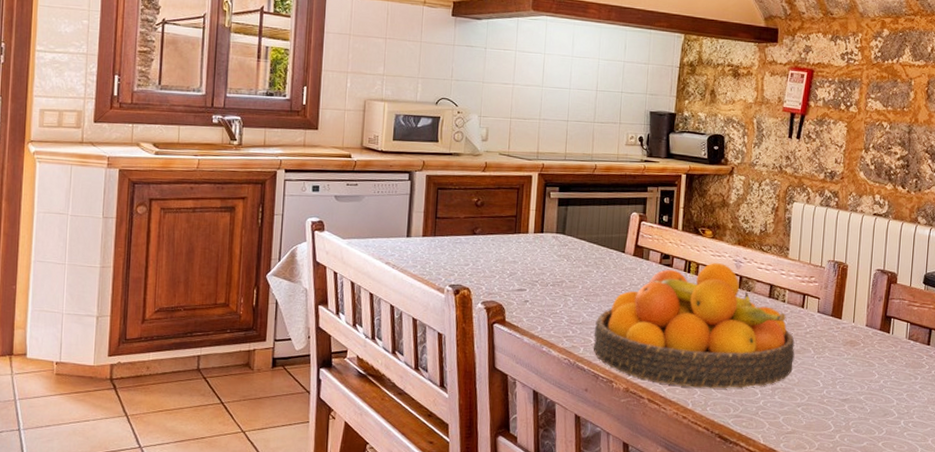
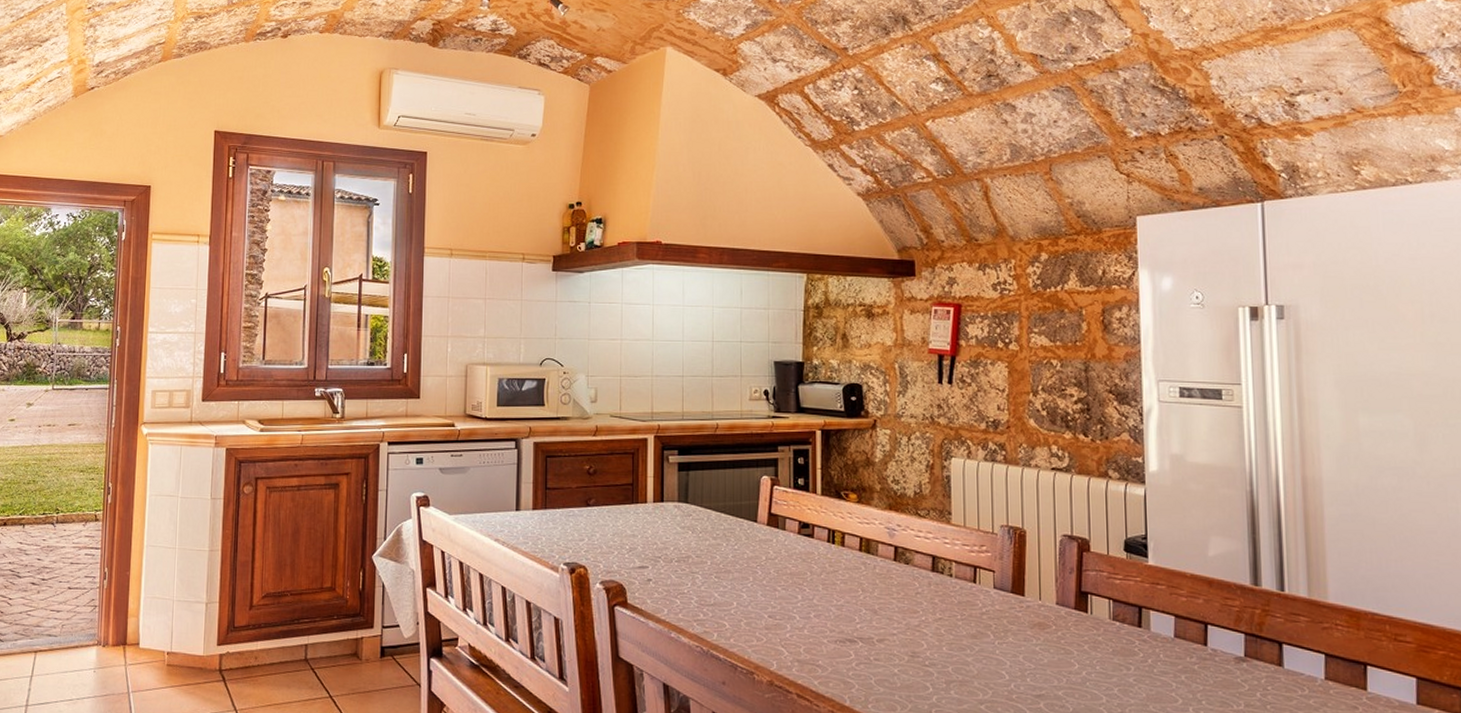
fruit bowl: present [593,263,795,389] -> none [728,532,971,682]

